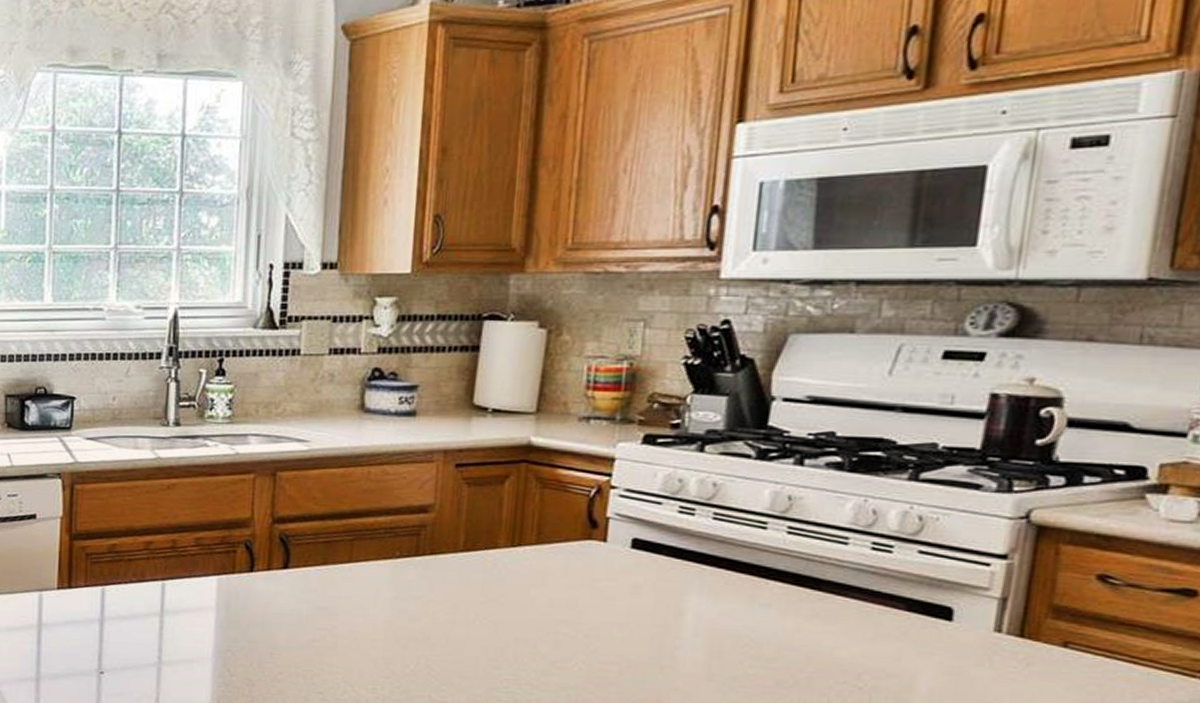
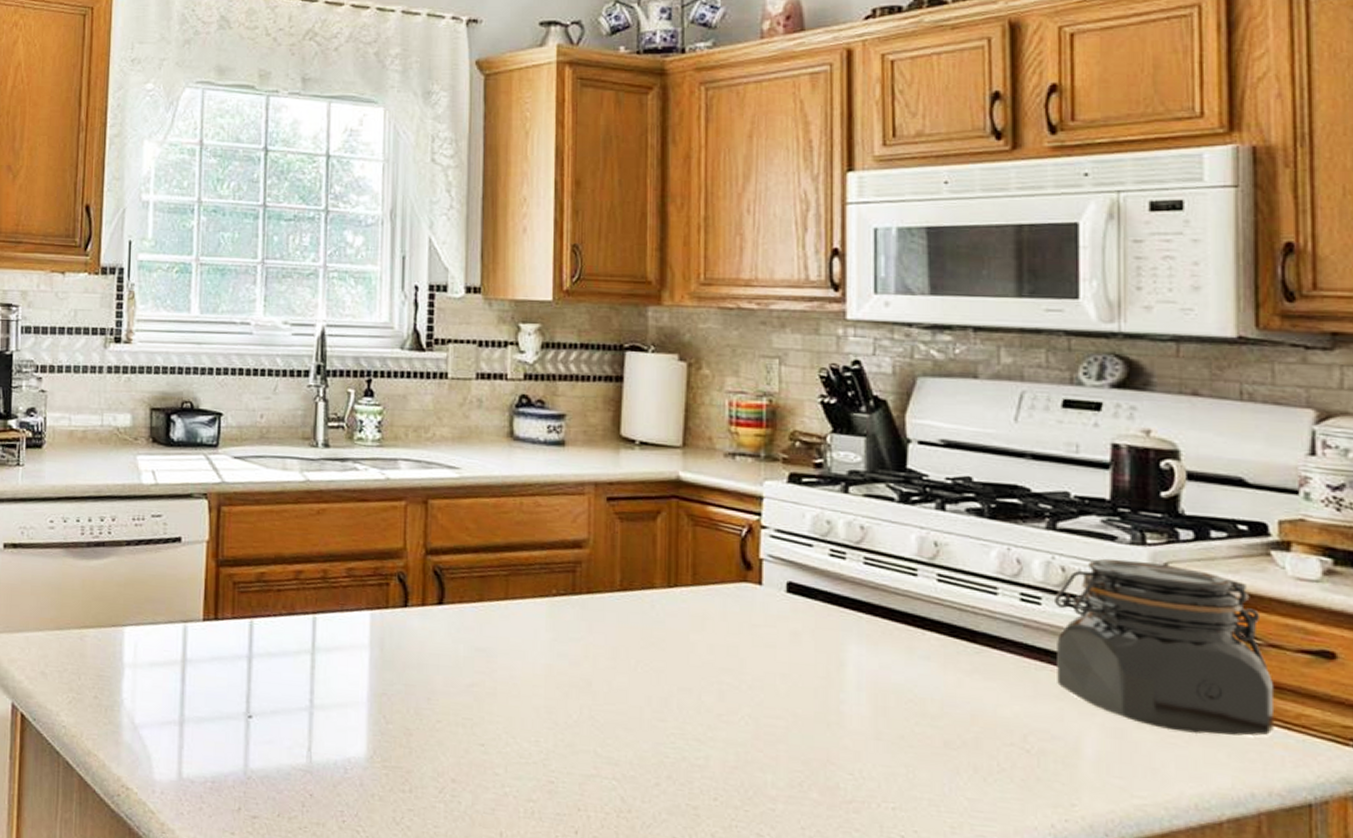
jar: none [899,506,1127,670] -> present [1053,558,1275,736]

